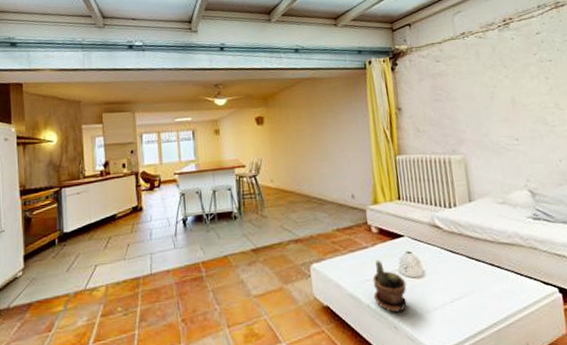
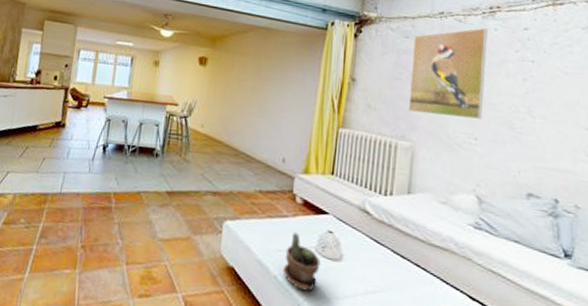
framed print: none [444,39,518,128] -> present [408,27,488,119]

